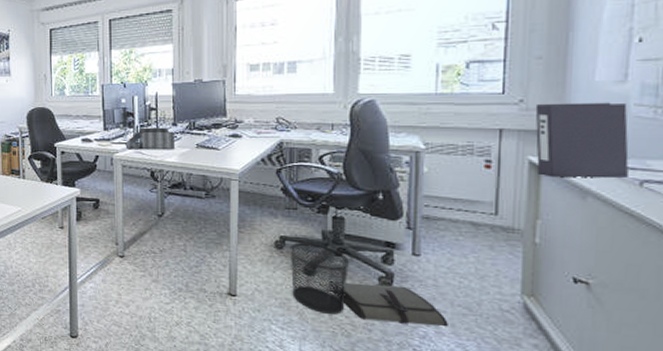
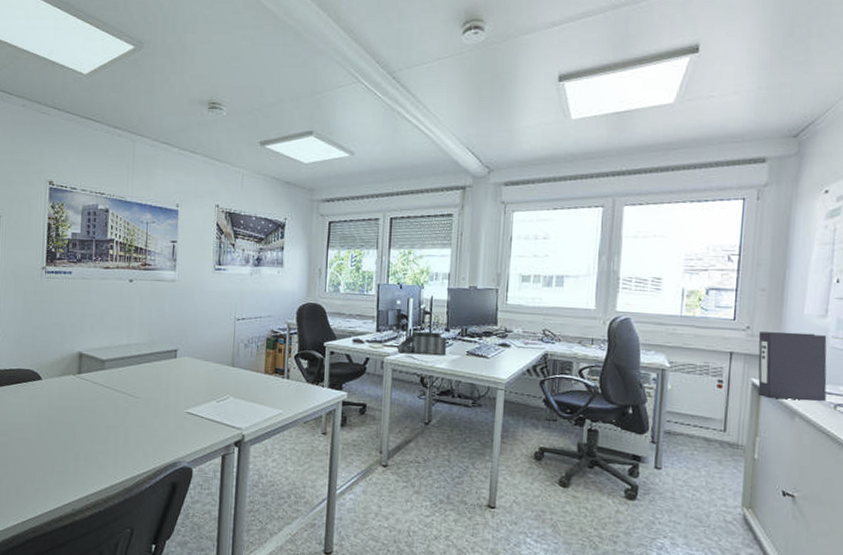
waste bin: present [290,243,350,314] -> none [547,454,601,526]
tool roll: present [330,281,448,327] -> none [582,493,682,538]

